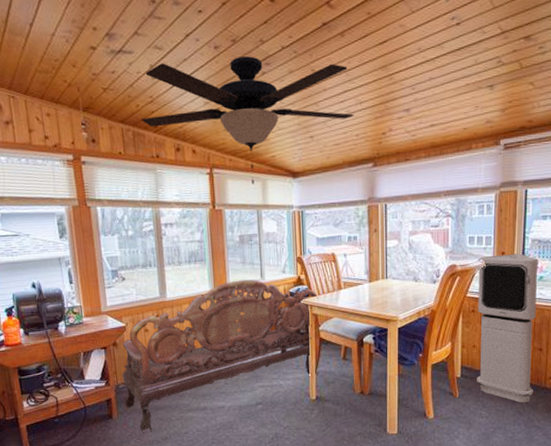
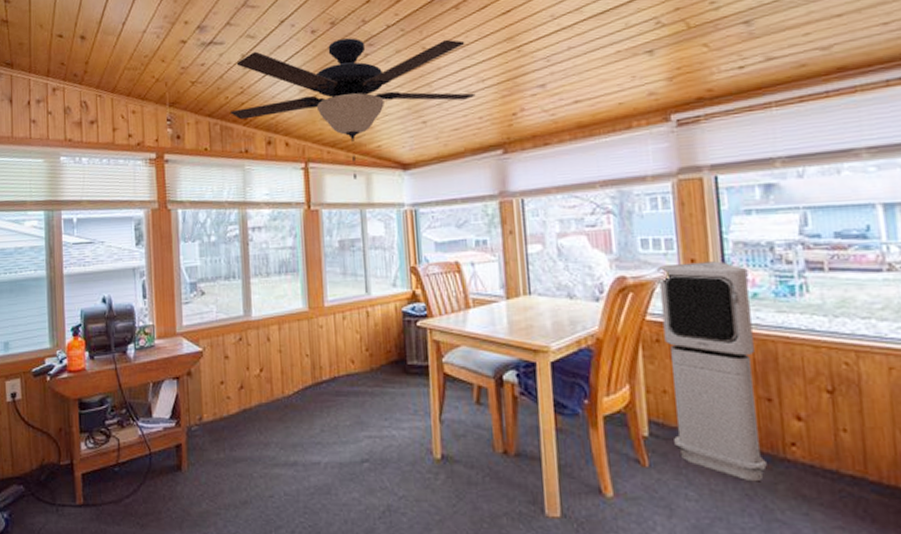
bench: present [121,279,318,432] -> none [195,295,440,492]

